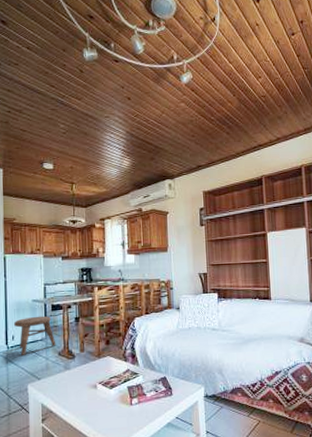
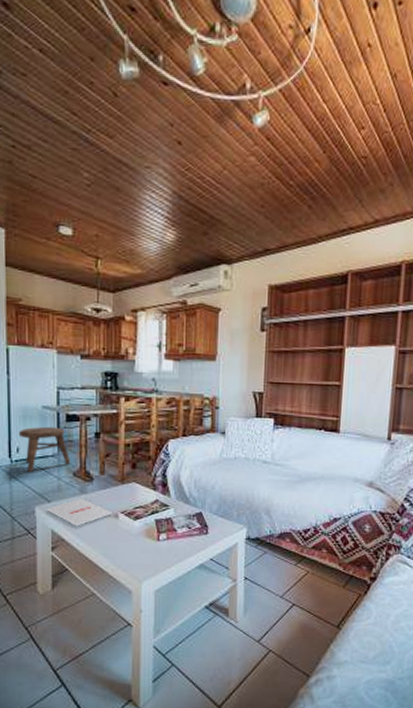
magazine: none [37,374,92,399] -> present [46,499,112,526]

